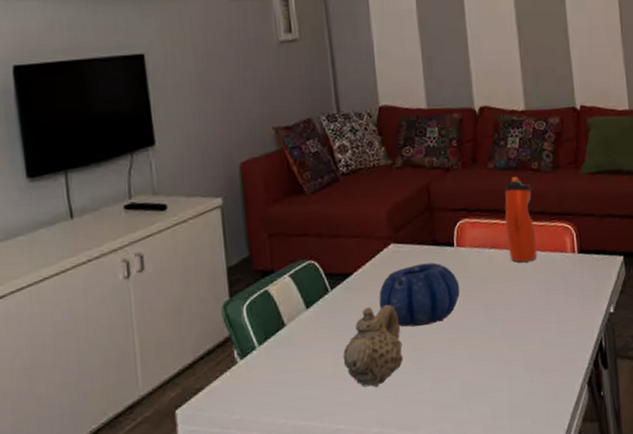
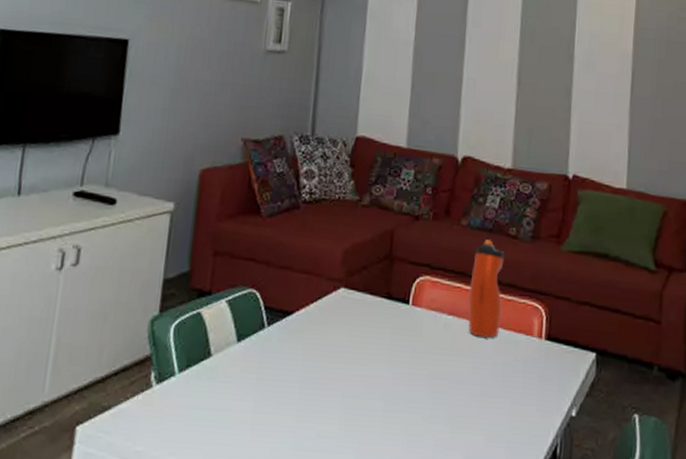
teapot: present [343,304,403,387] -> none [265,353,334,447]
decorative bowl: present [379,262,460,327] -> none [316,316,408,388]

